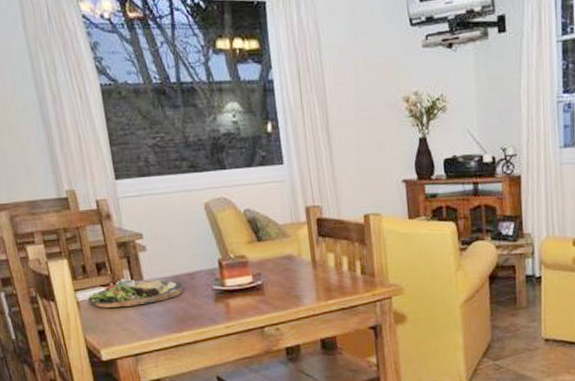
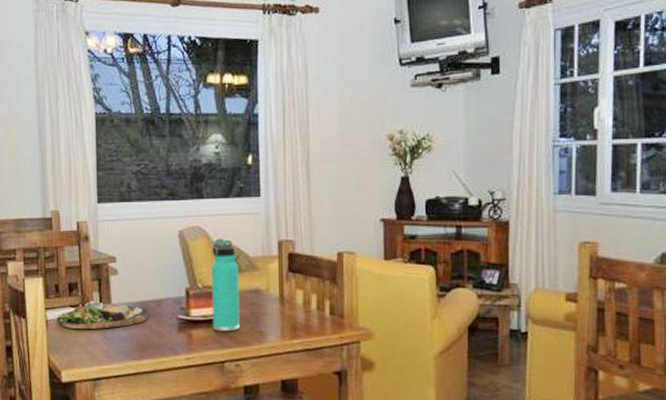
thermos bottle: none [240,209,276,299] -> present [211,239,240,332]

